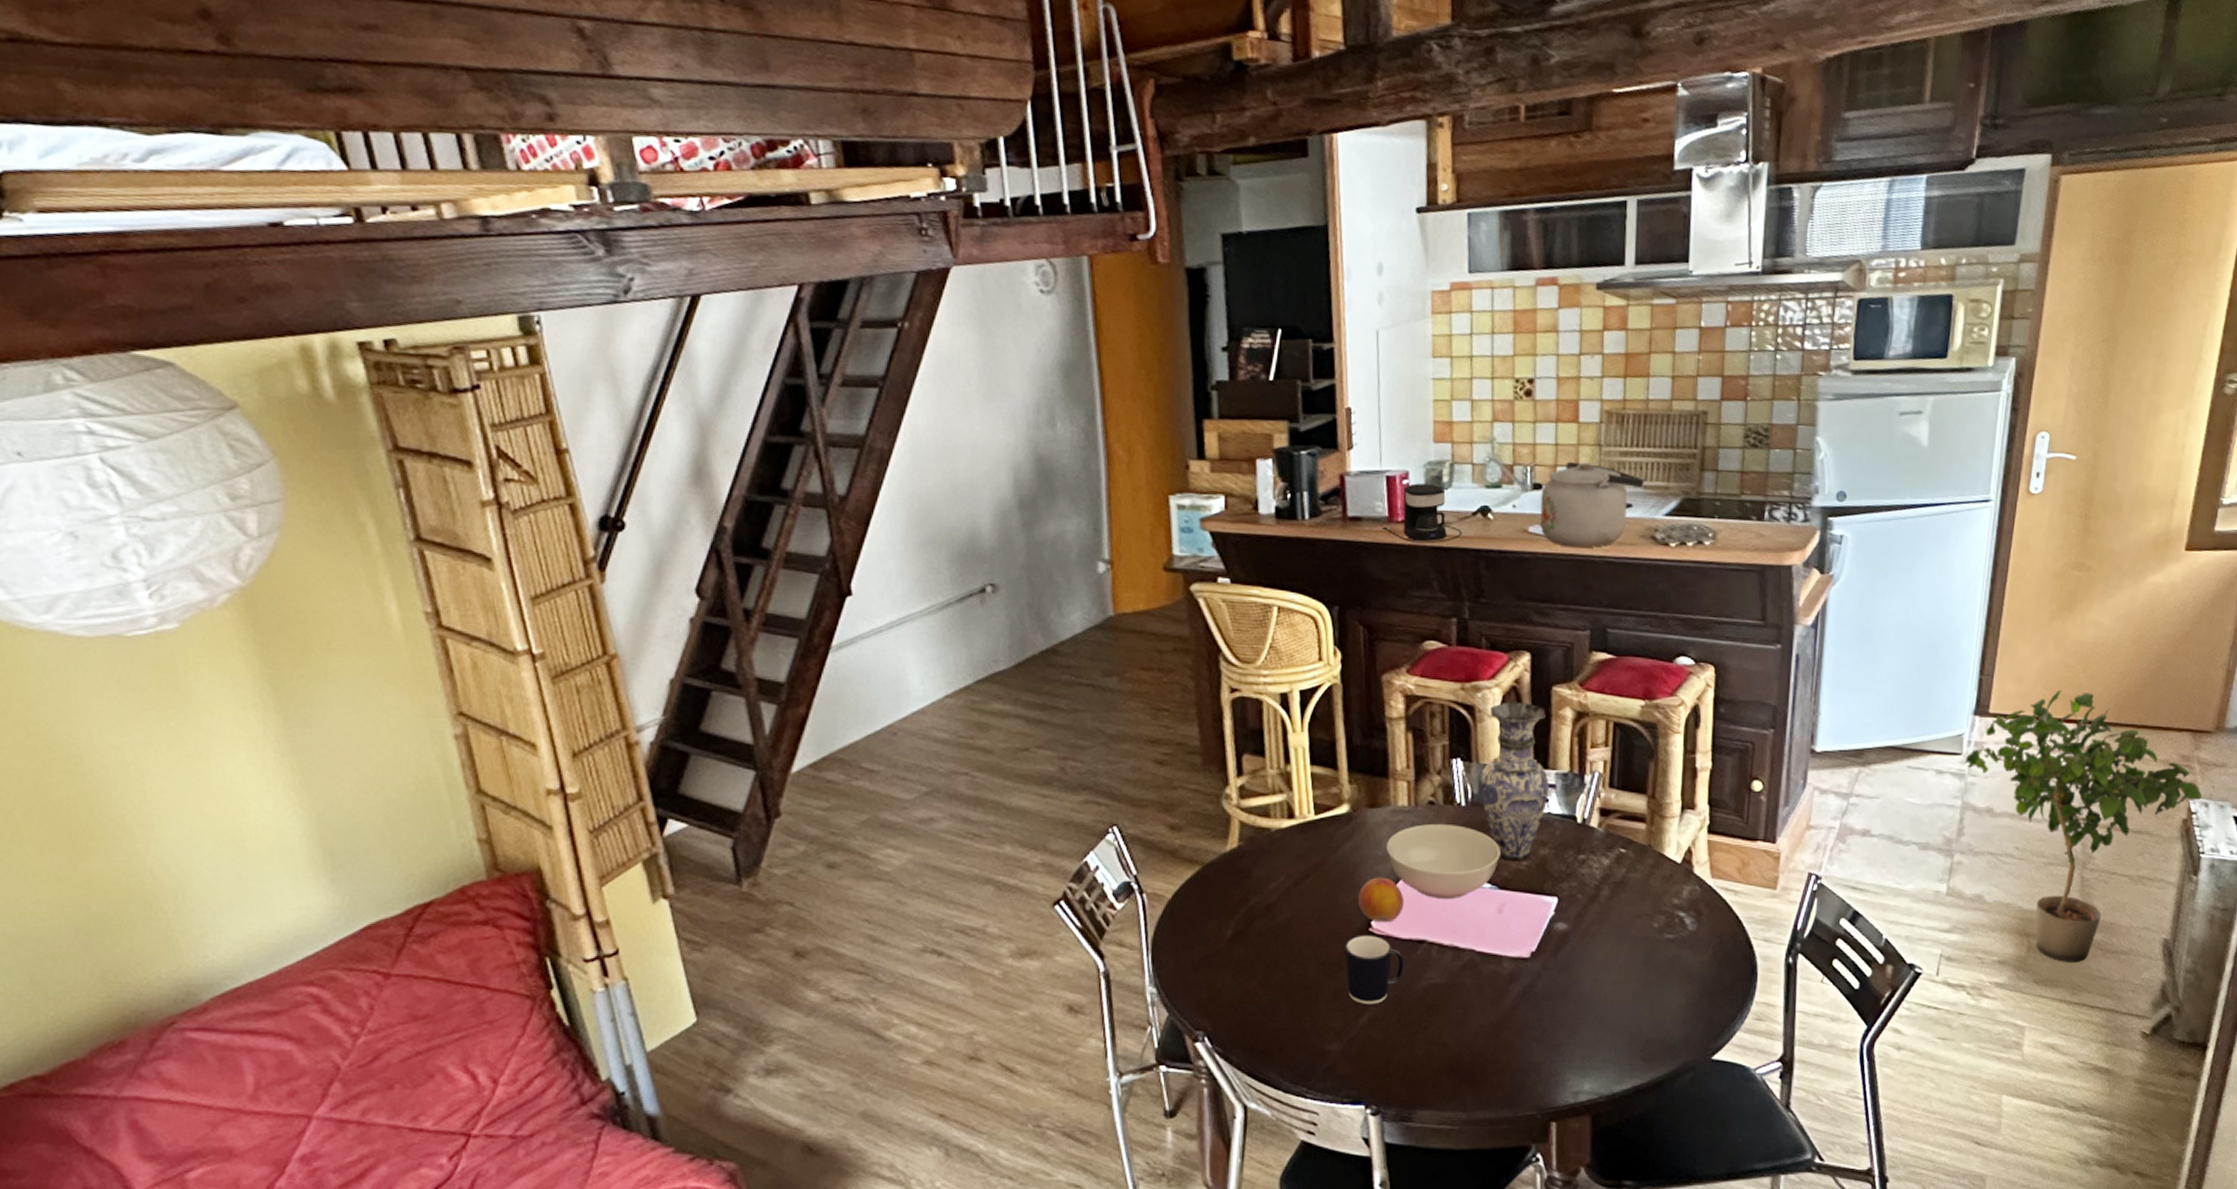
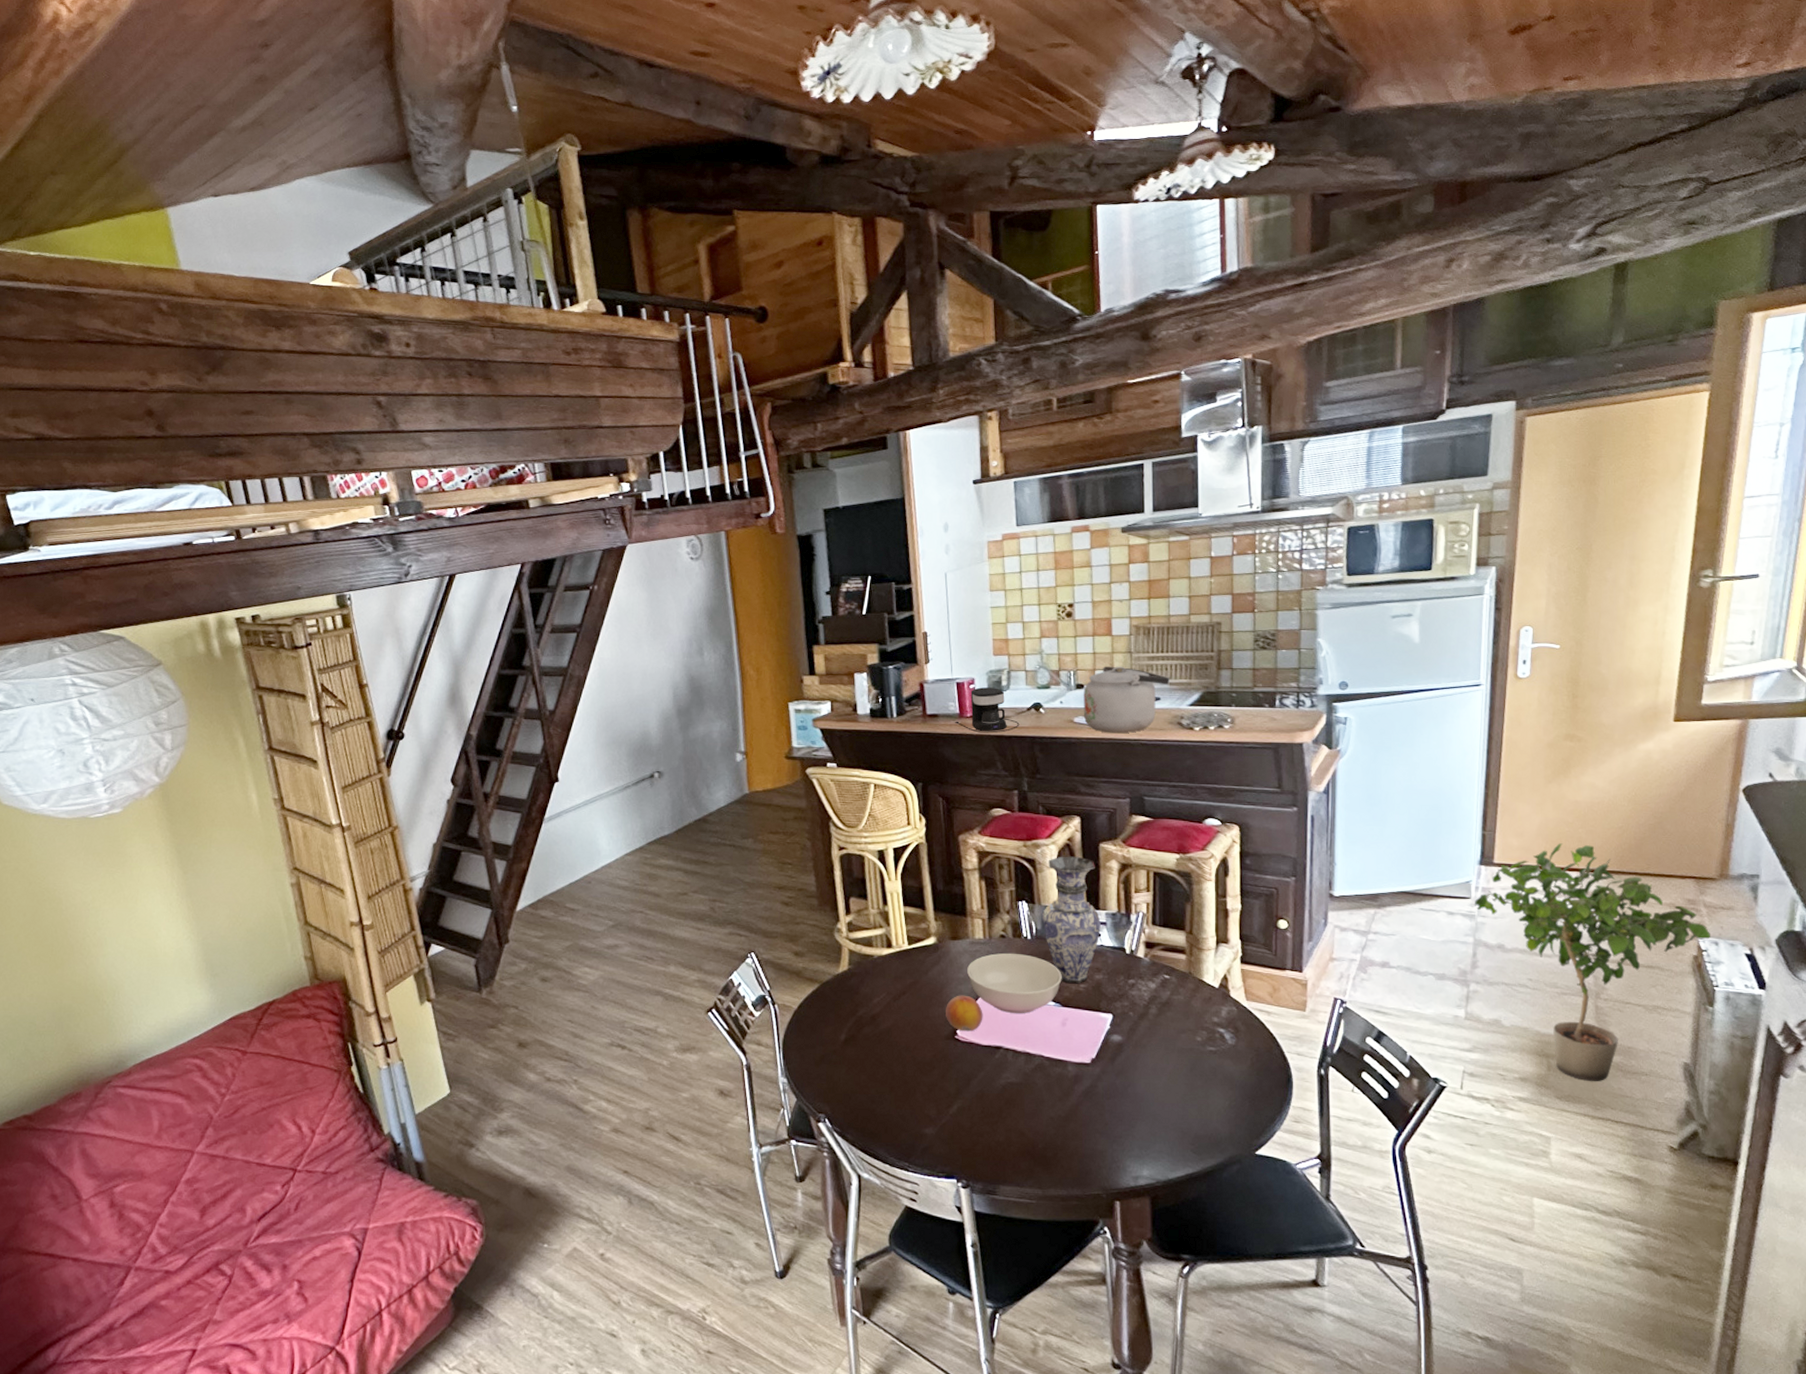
mug: present [1345,935,1404,1006] -> none [936,1041,985,1098]

